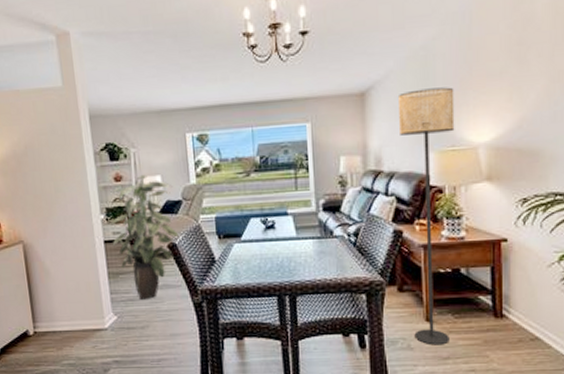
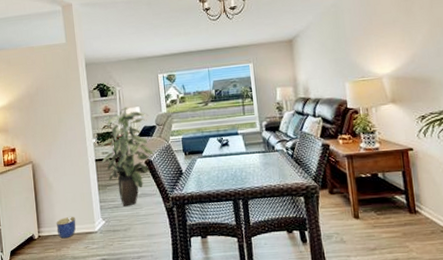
planter: none [55,310,81,336] -> present [56,217,76,239]
floor lamp: present [399,87,455,345] -> none [318,33,375,239]

